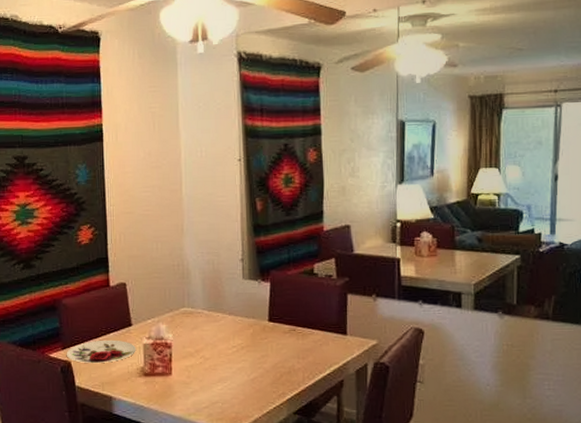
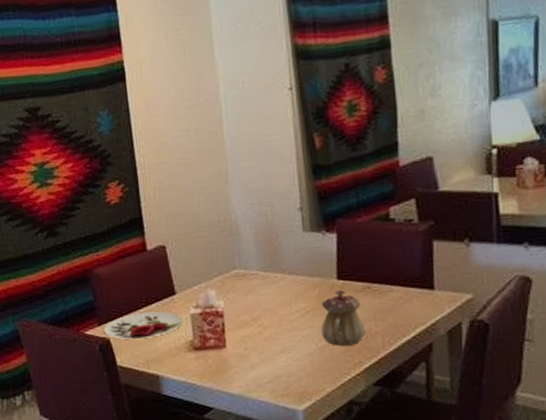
teapot: none [253,330,289,378] -> present [321,289,365,346]

